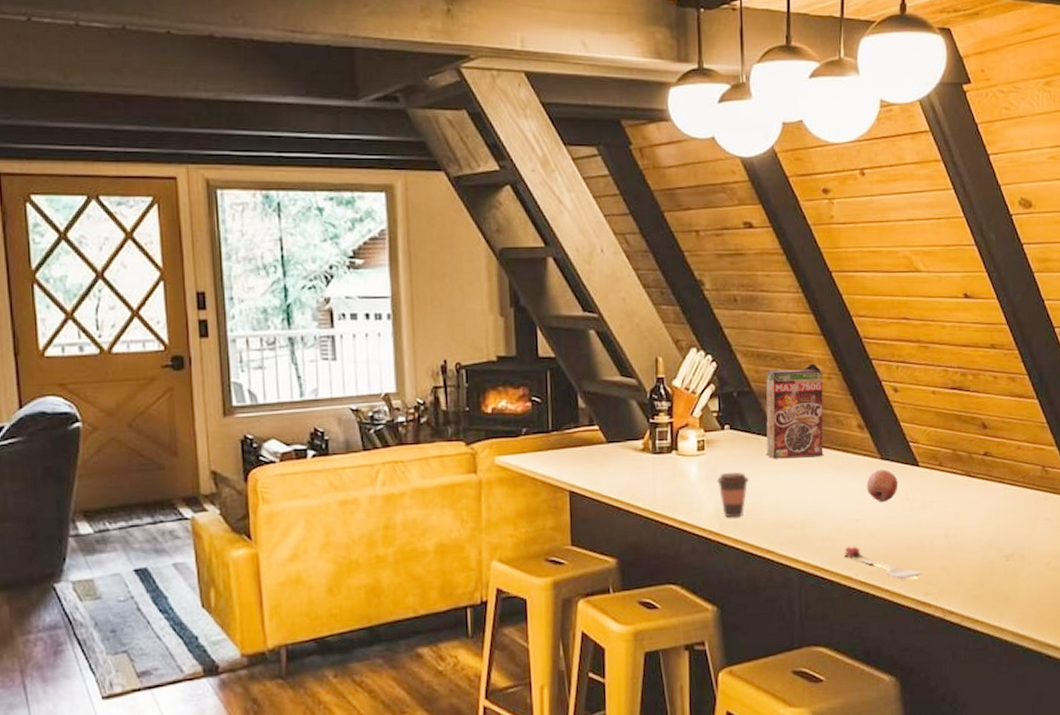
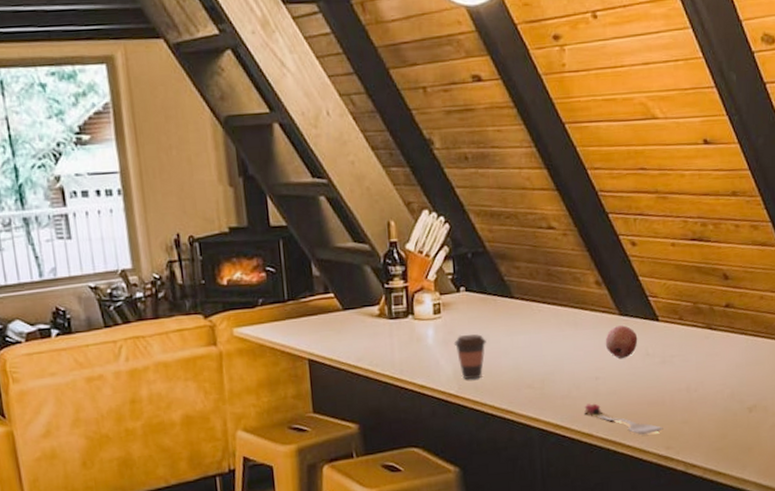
cereal box: present [766,363,824,459] -> none [500,220,561,320]

